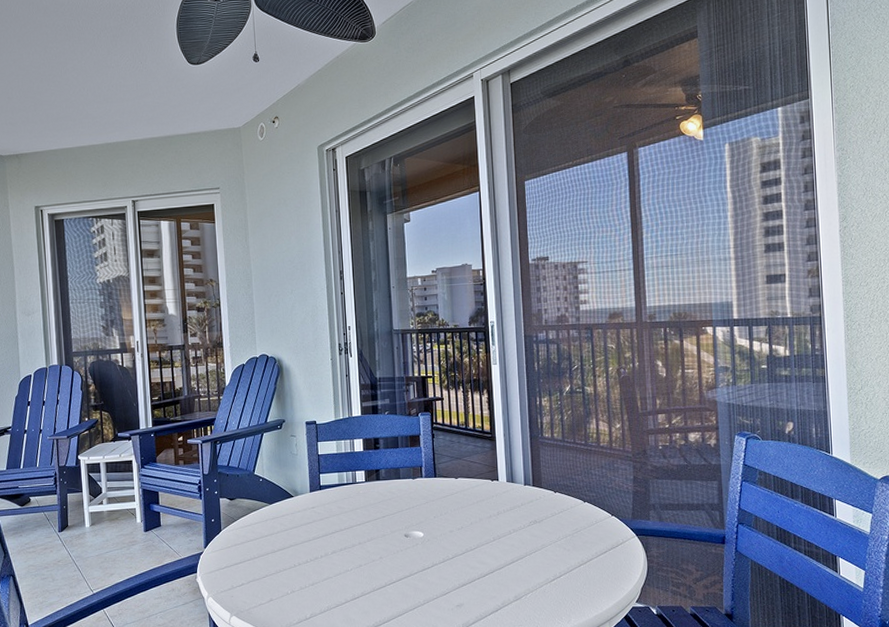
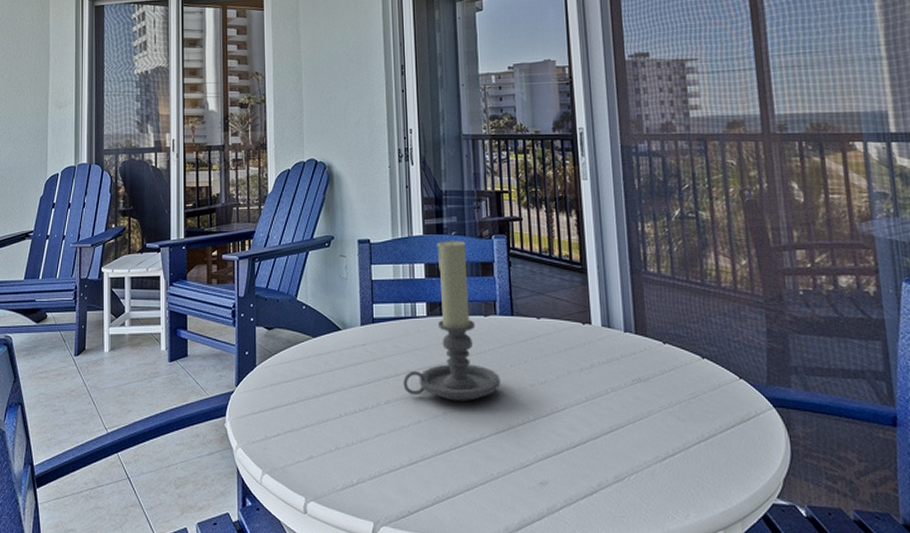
candle holder: none [346,417,426,548] -> present [403,238,501,401]

